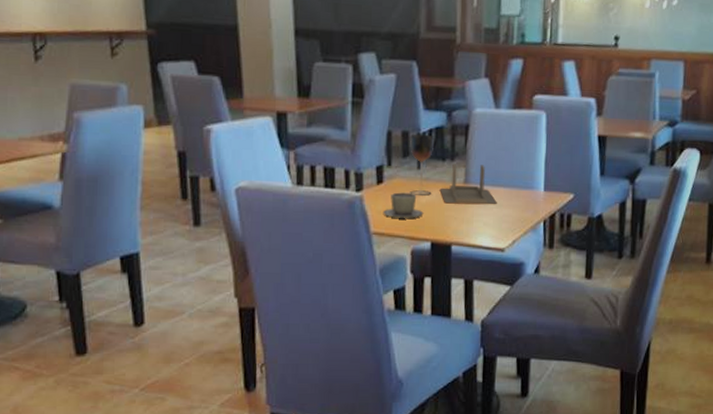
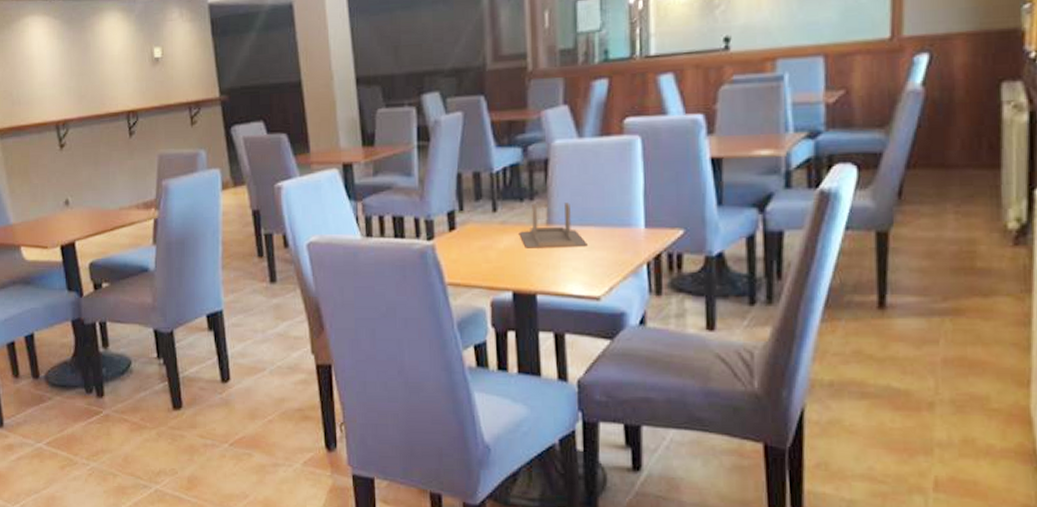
cup: present [383,192,424,218] -> none [457,238,503,267]
wineglass: present [409,133,434,196] -> none [481,173,510,241]

